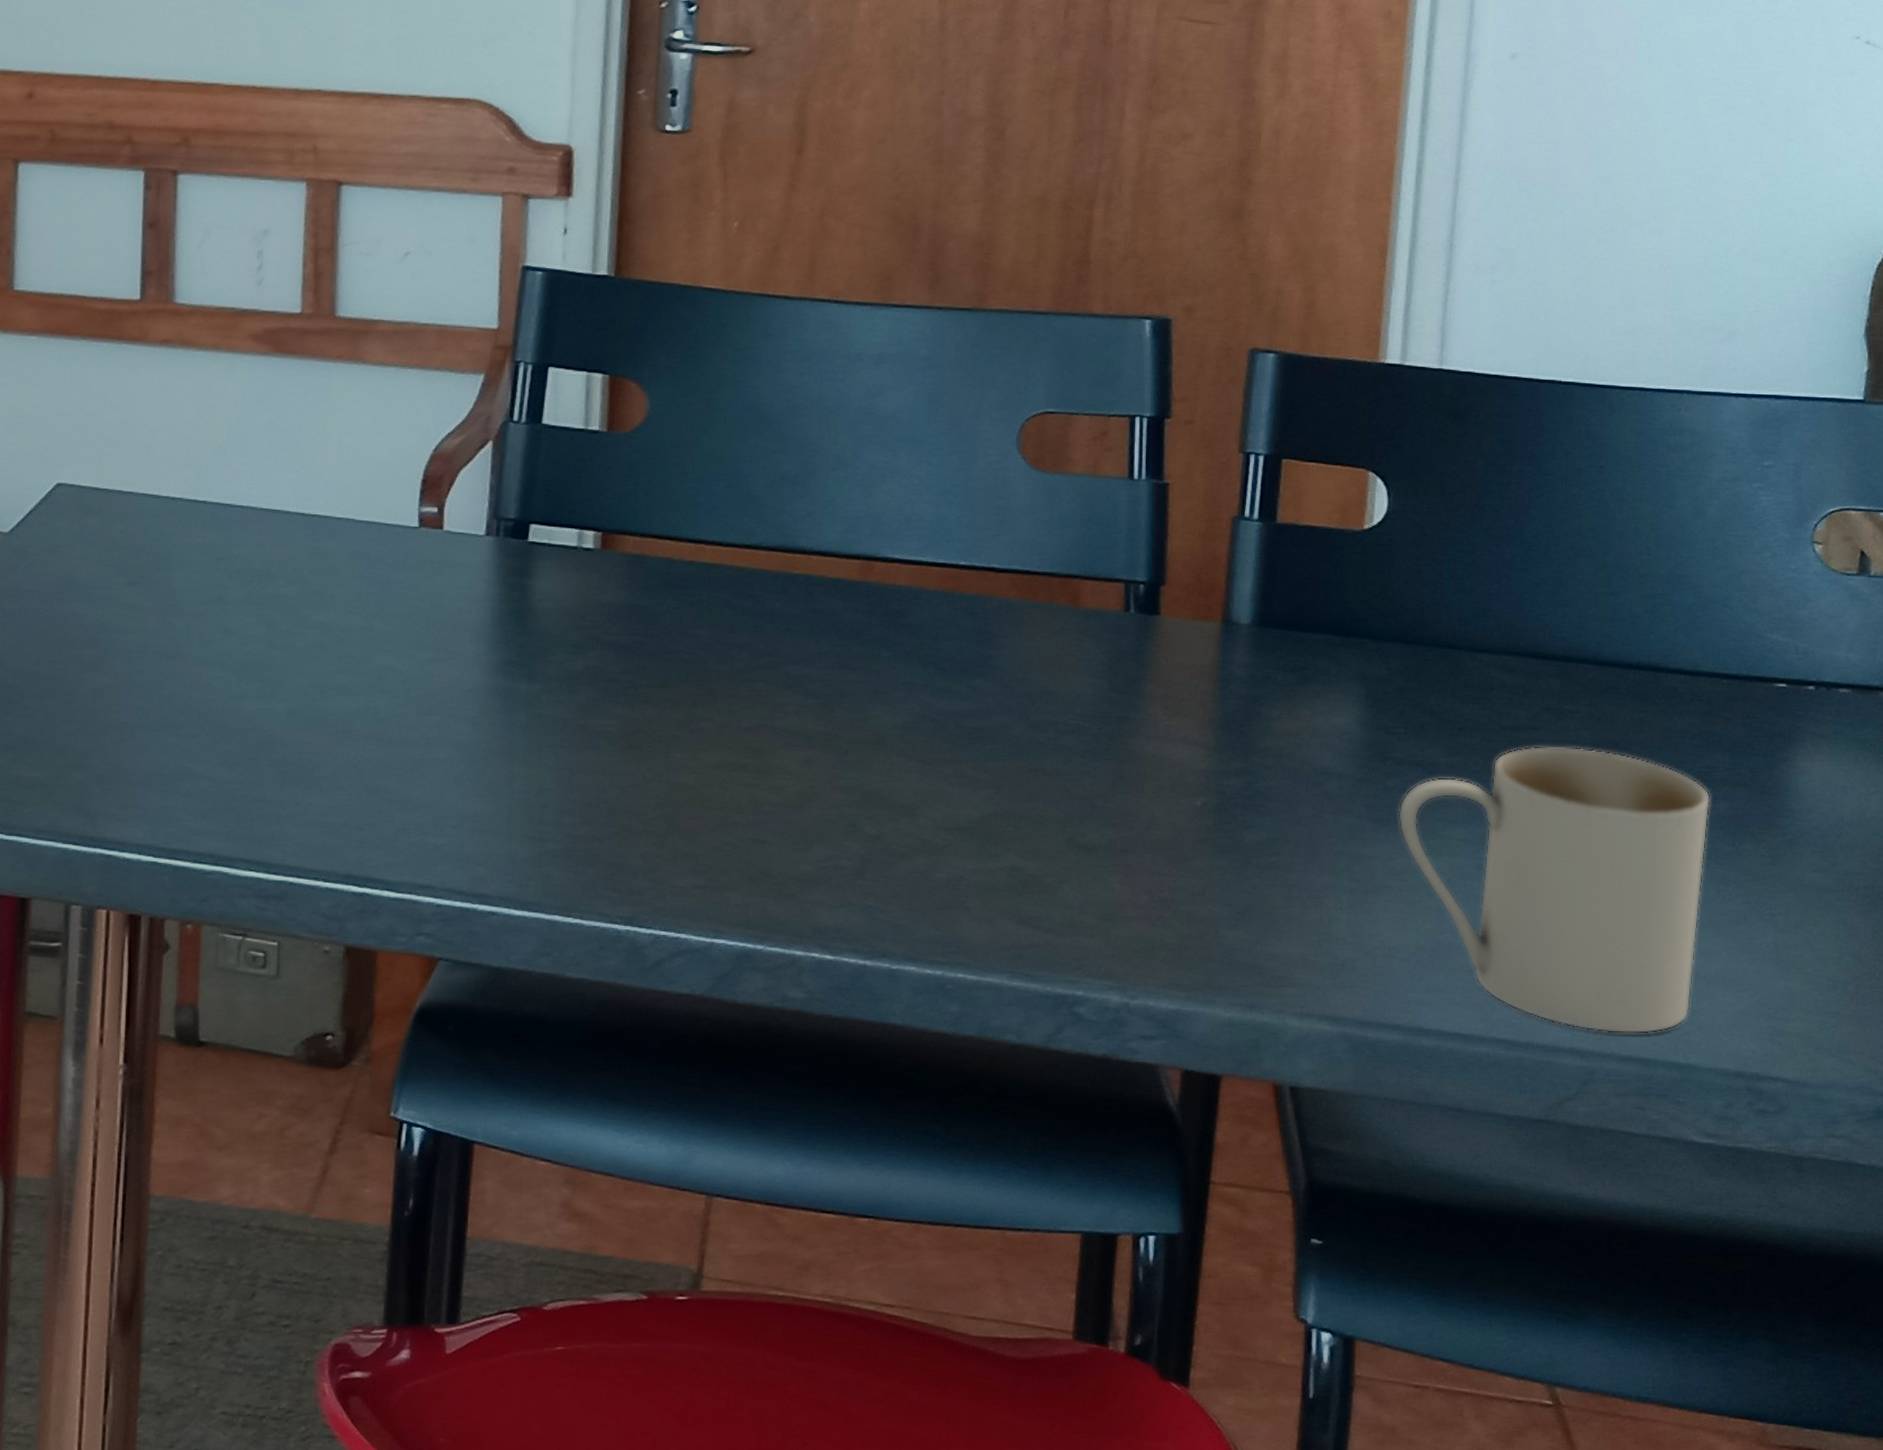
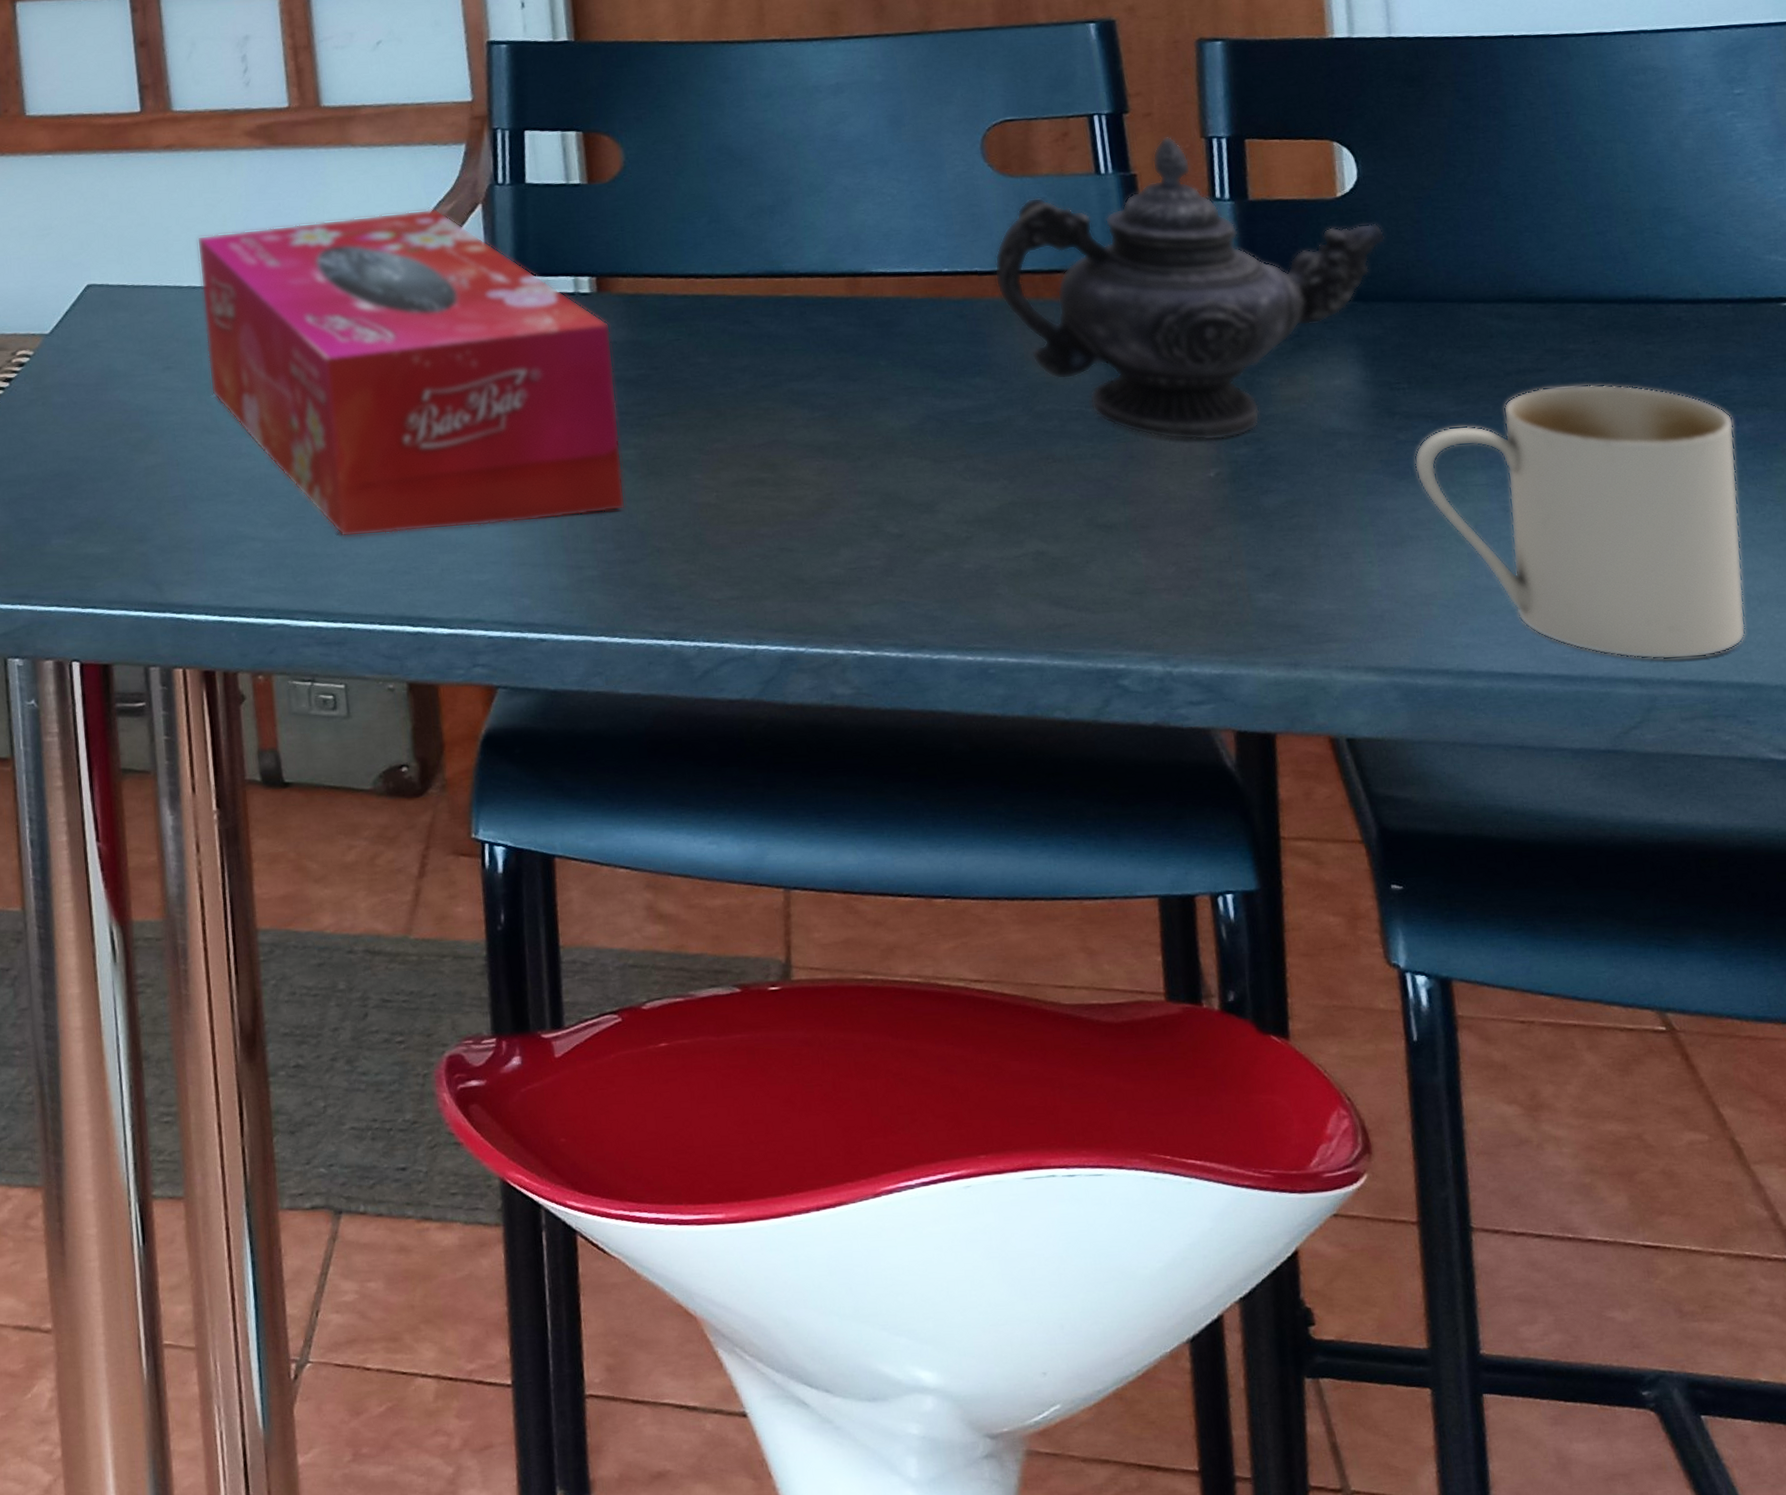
tissue box: none [176,440,610,786] -> present [196,208,626,537]
teapot: none [1011,447,1405,769] -> present [994,136,1386,441]

